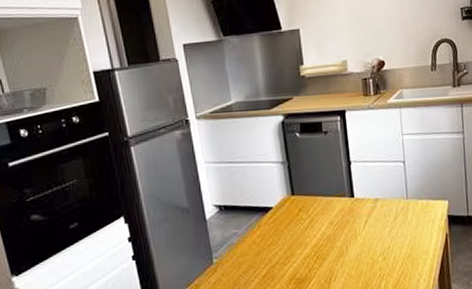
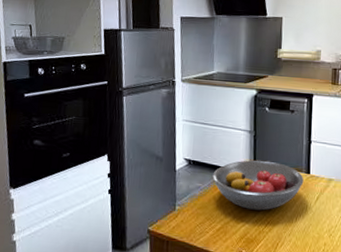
fruit bowl: none [249,191,349,248] -> present [212,160,304,211]

